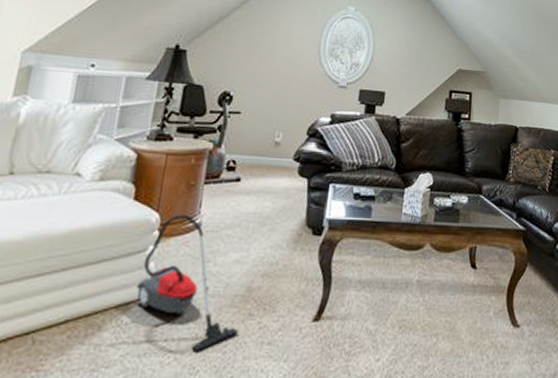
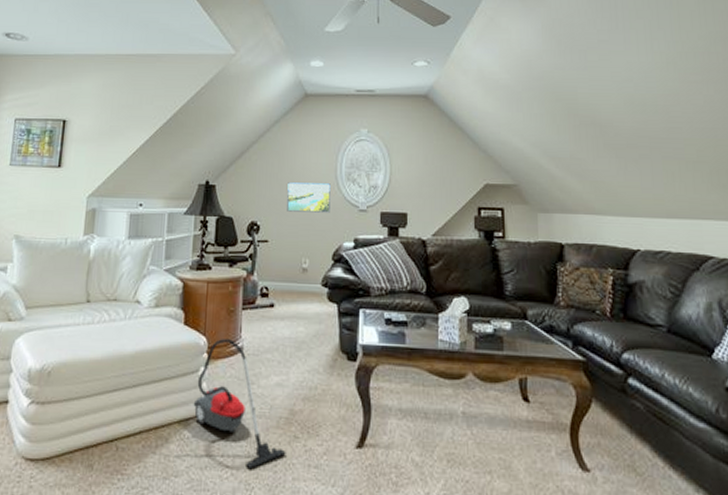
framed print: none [264,53,313,87] -> present [287,182,331,213]

